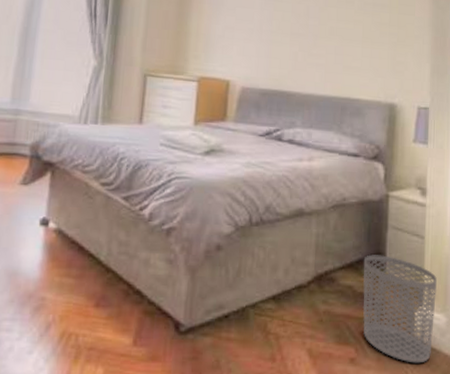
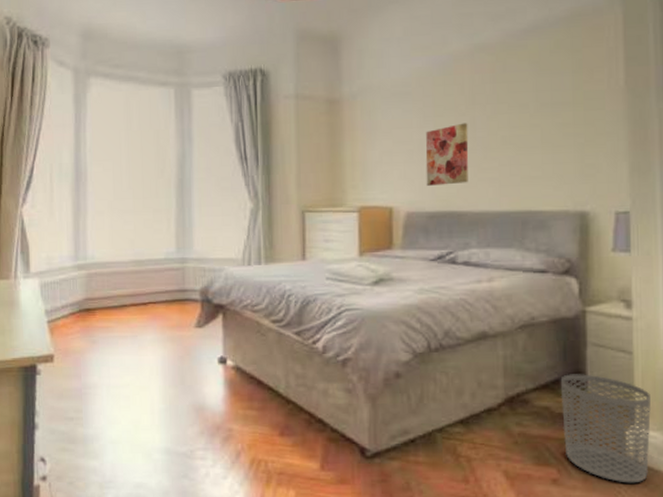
wall art: none [262,10,303,66] -> present [425,123,469,186]

